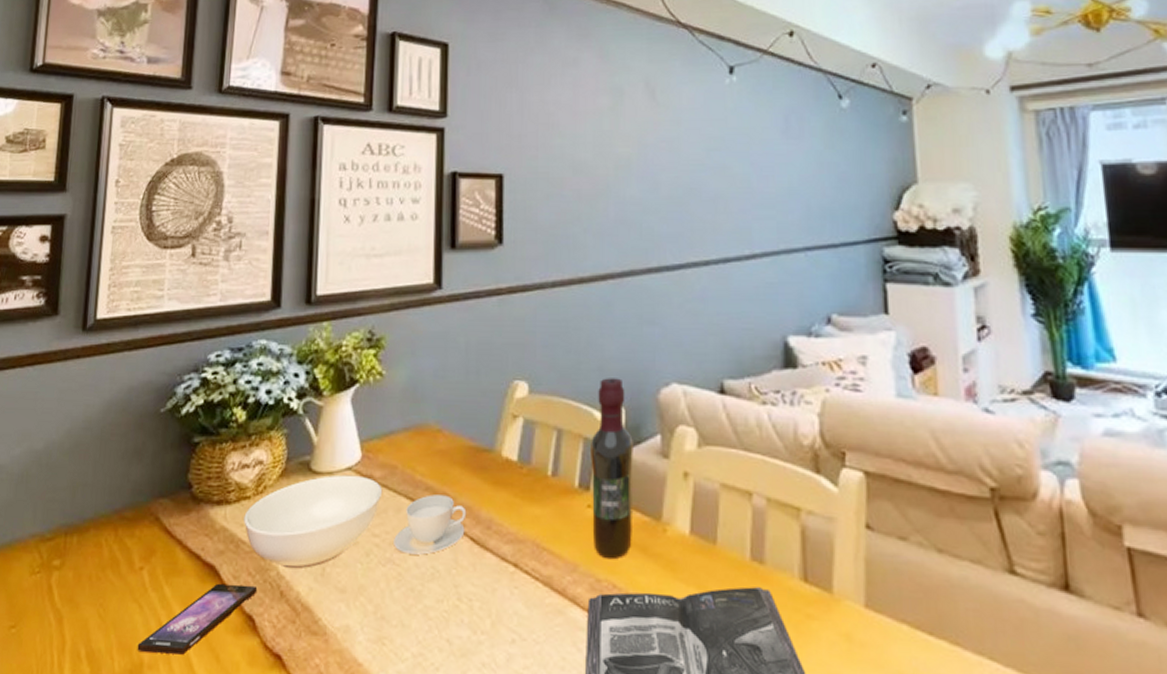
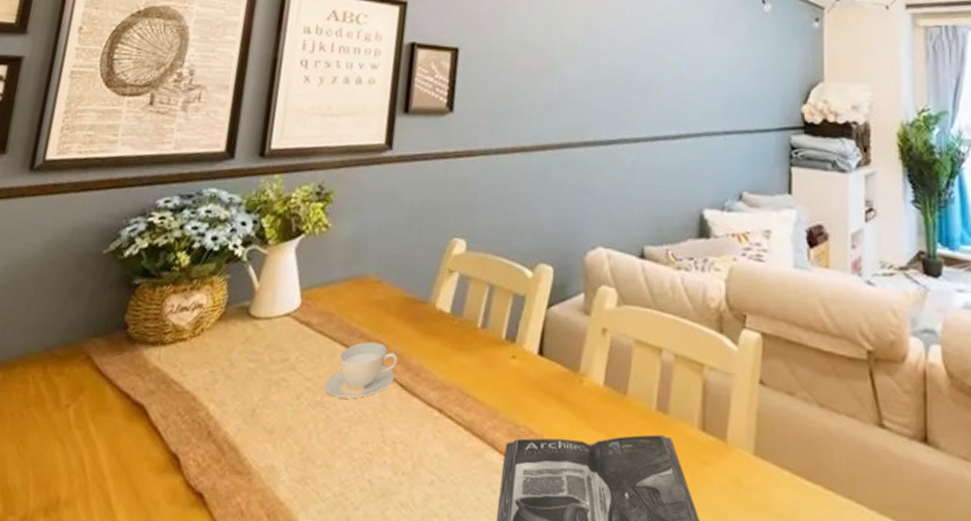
smartphone: present [137,583,258,655] -> none [54,422,186,492]
bowl: present [244,474,383,569] -> none [177,320,319,410]
wine bottle: present [591,378,633,560] -> none [514,239,559,407]

